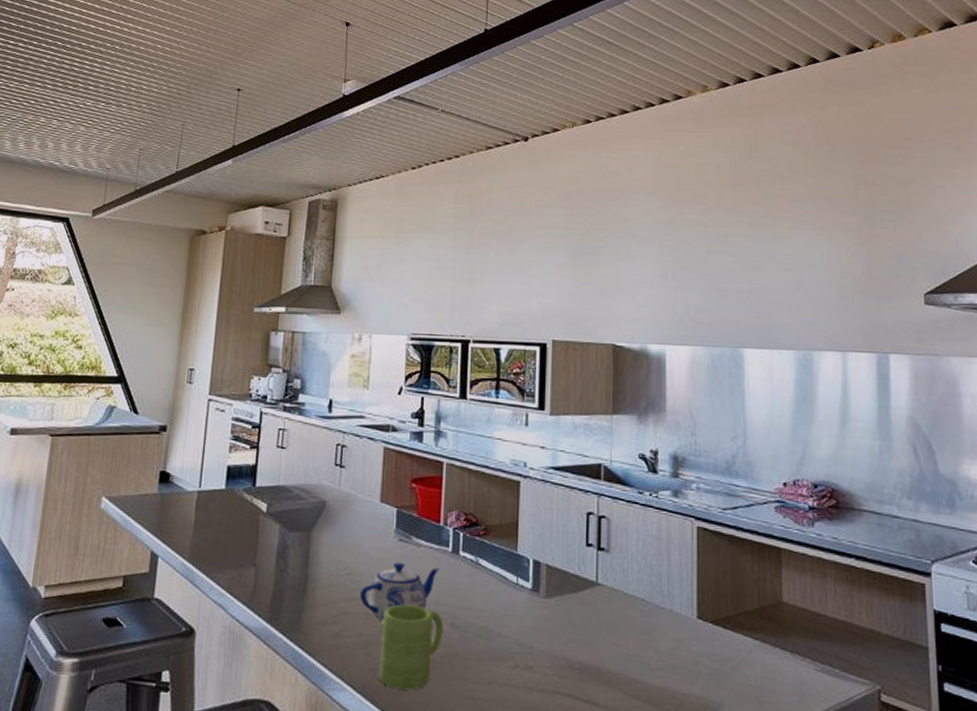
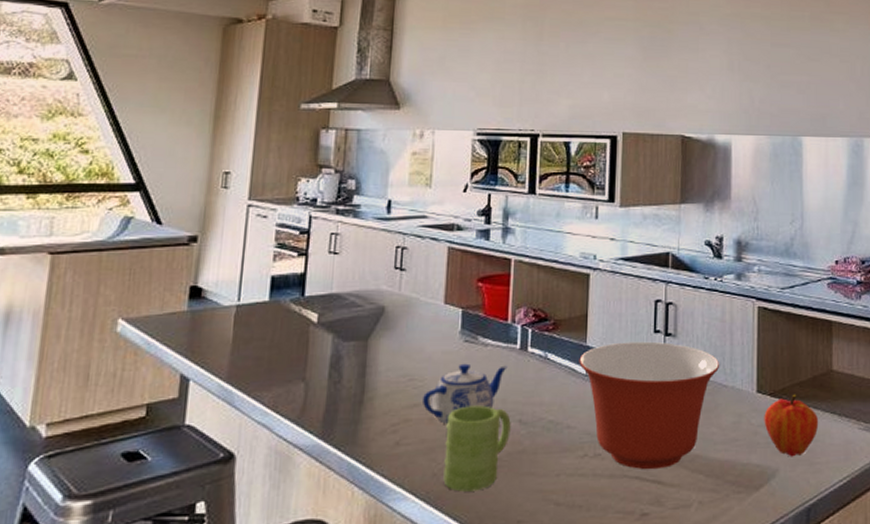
mixing bowl: none [510,553,657,689] -> present [579,341,720,470]
fruit: none [705,625,768,693] -> present [764,395,819,457]

